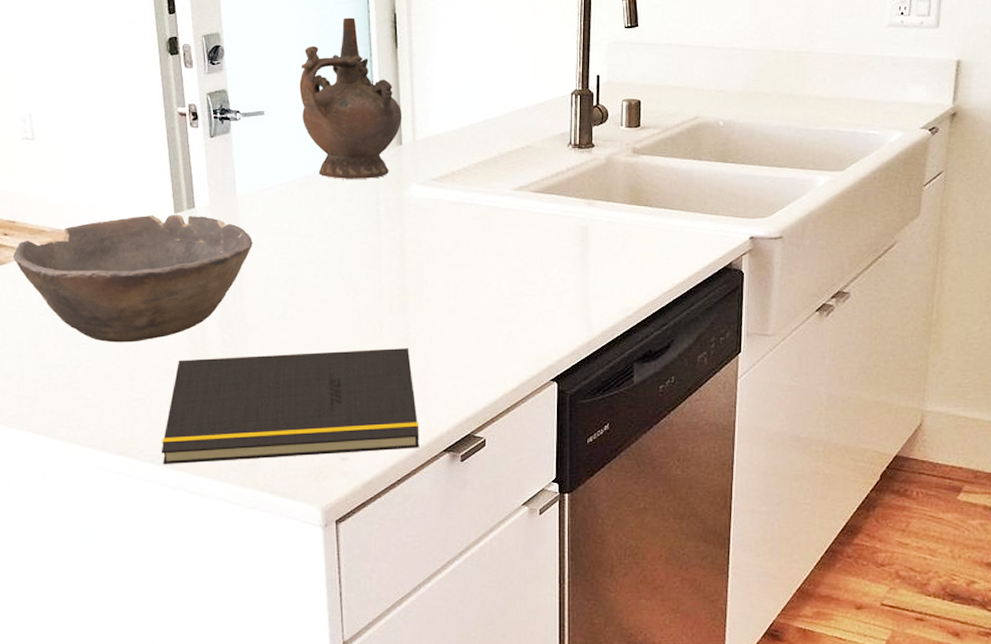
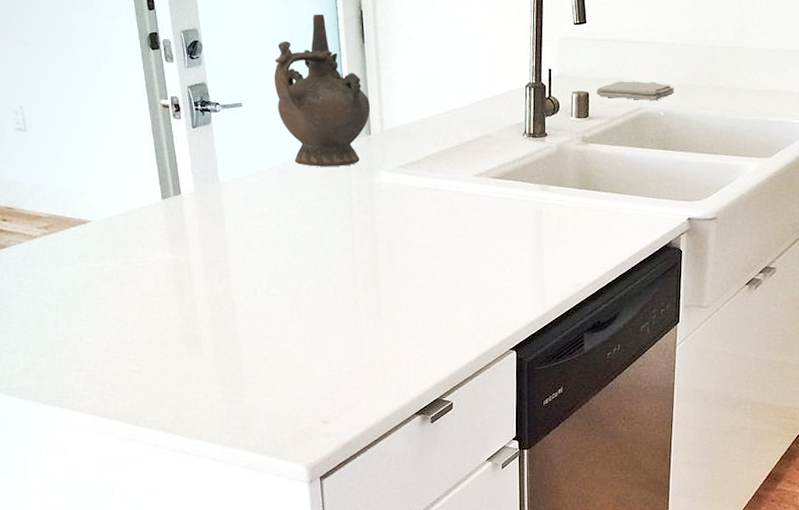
bowl: present [12,215,253,343] -> none [12,201,236,320]
notepad: present [161,348,419,465] -> none [159,322,393,430]
washcloth: none [649,88,735,110] -> present [596,81,674,101]

